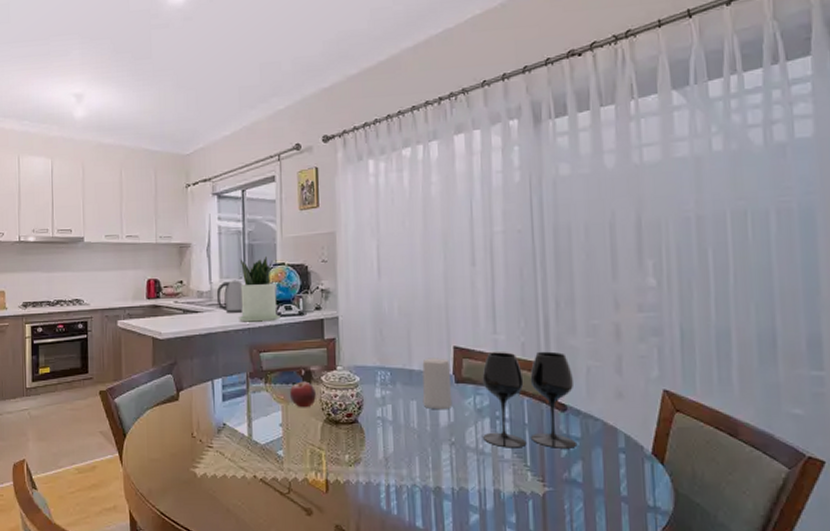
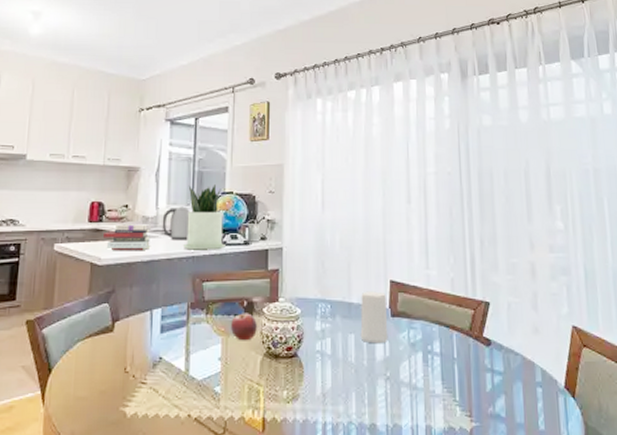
books: none [162,299,208,325] -> present [103,224,151,251]
wine glass: present [482,351,578,448] -> none [415,287,501,383]

